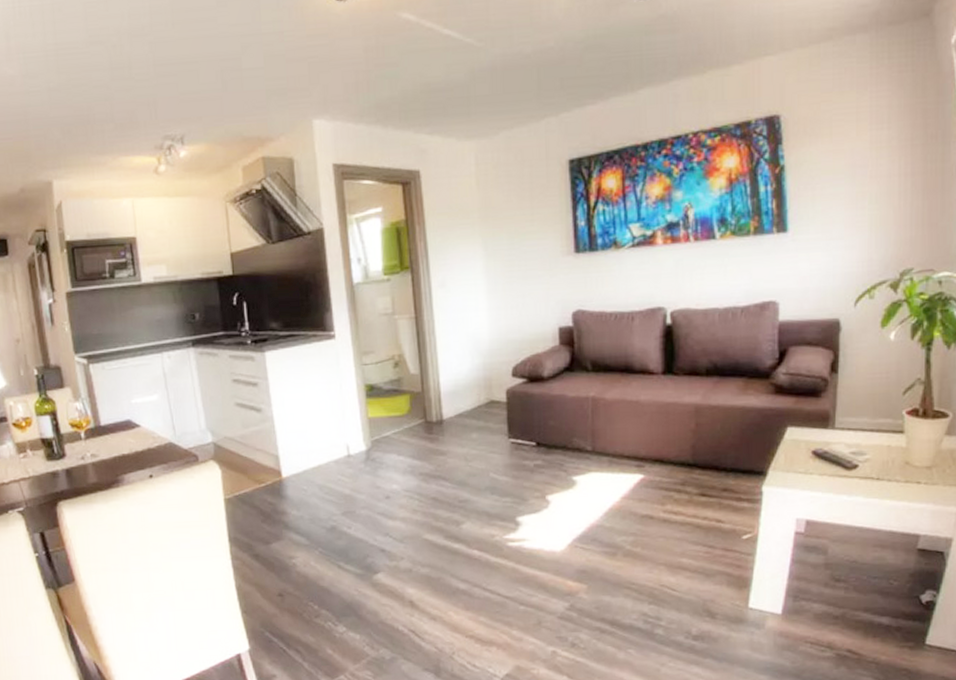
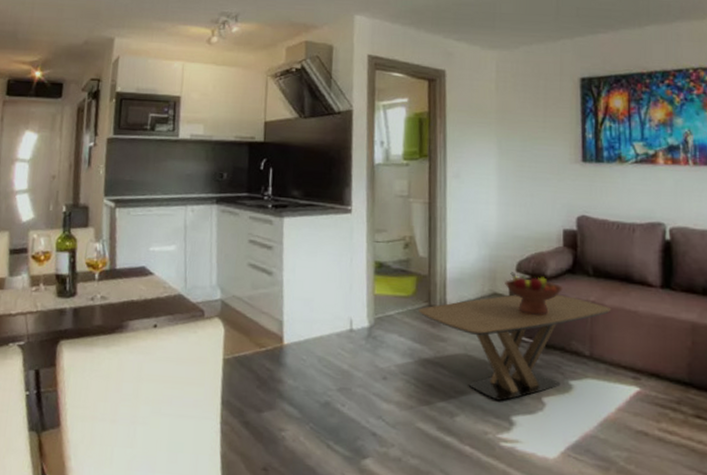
coffee table: none [415,393,613,504] -> present [418,294,612,401]
fruit bowl: none [501,377,561,418] -> present [505,272,563,316]

